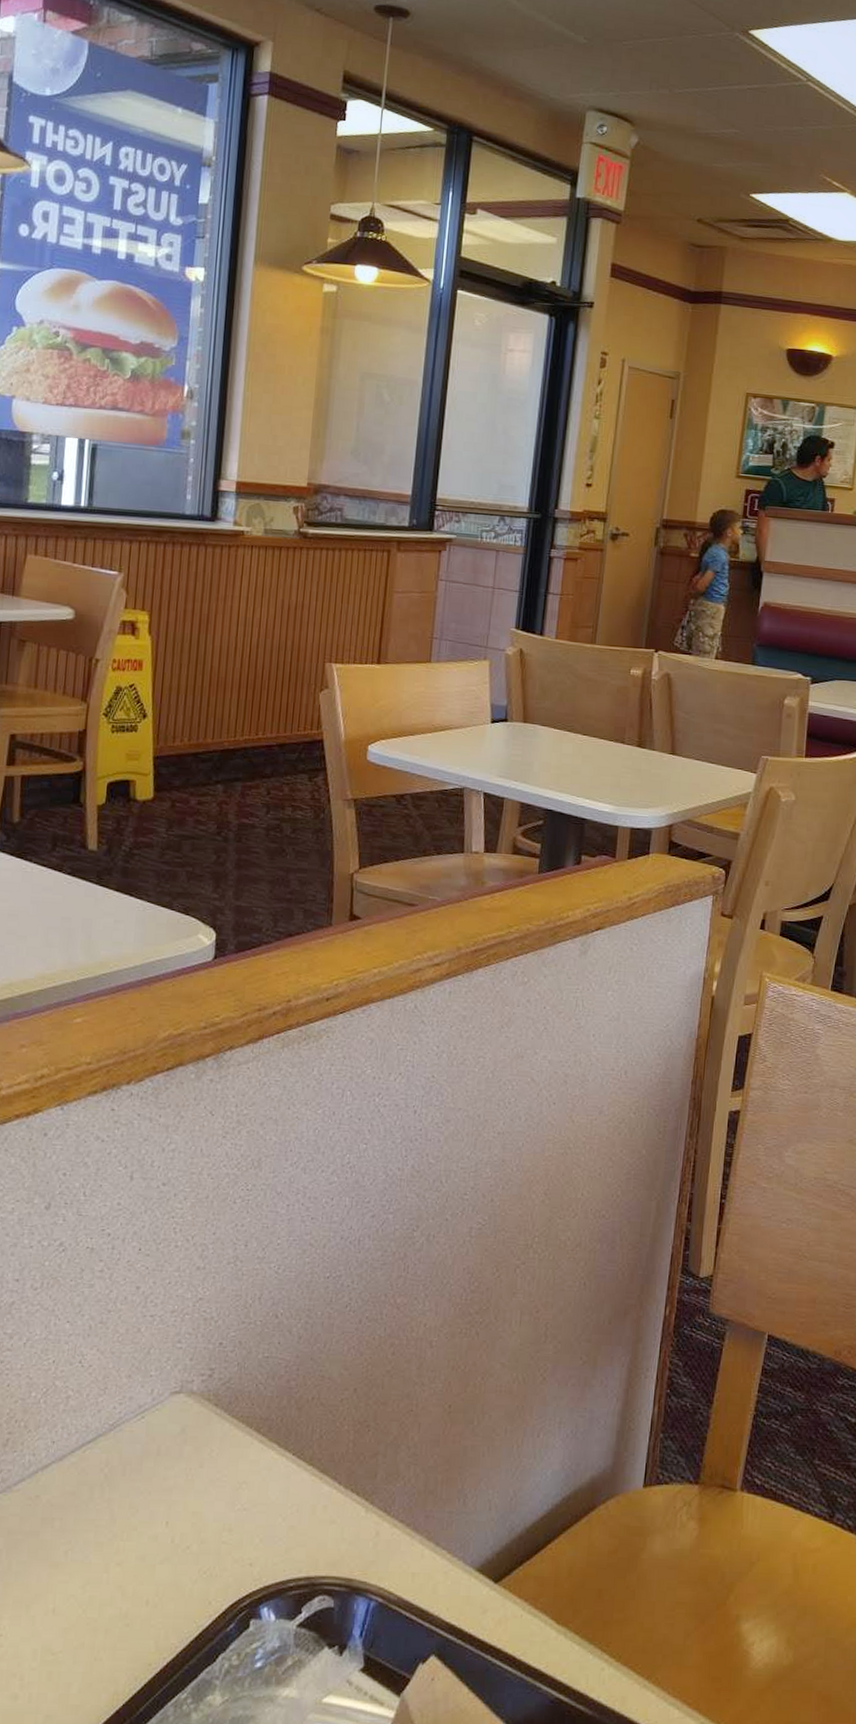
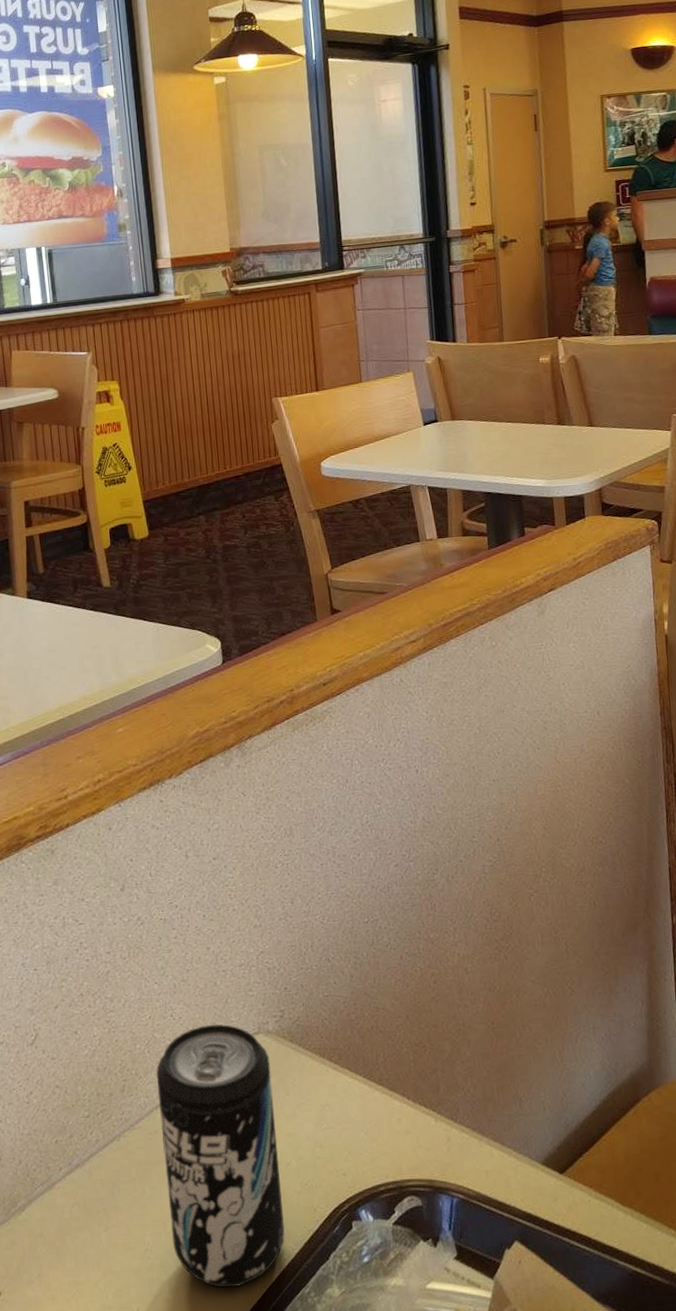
beverage can: none [34,1377,188,1687] -> present [156,1024,285,1288]

